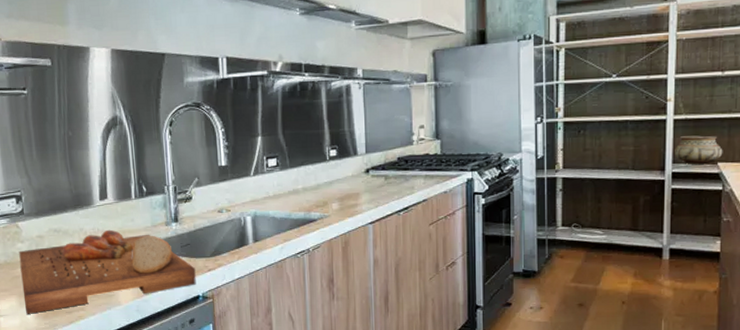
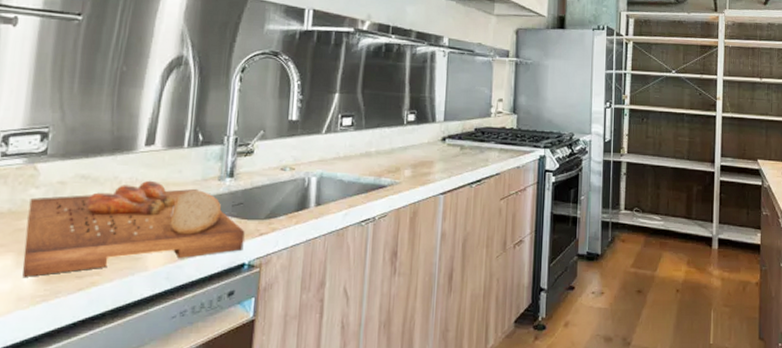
ceramic pot: present [675,135,723,164] -> none [723,132,762,160]

